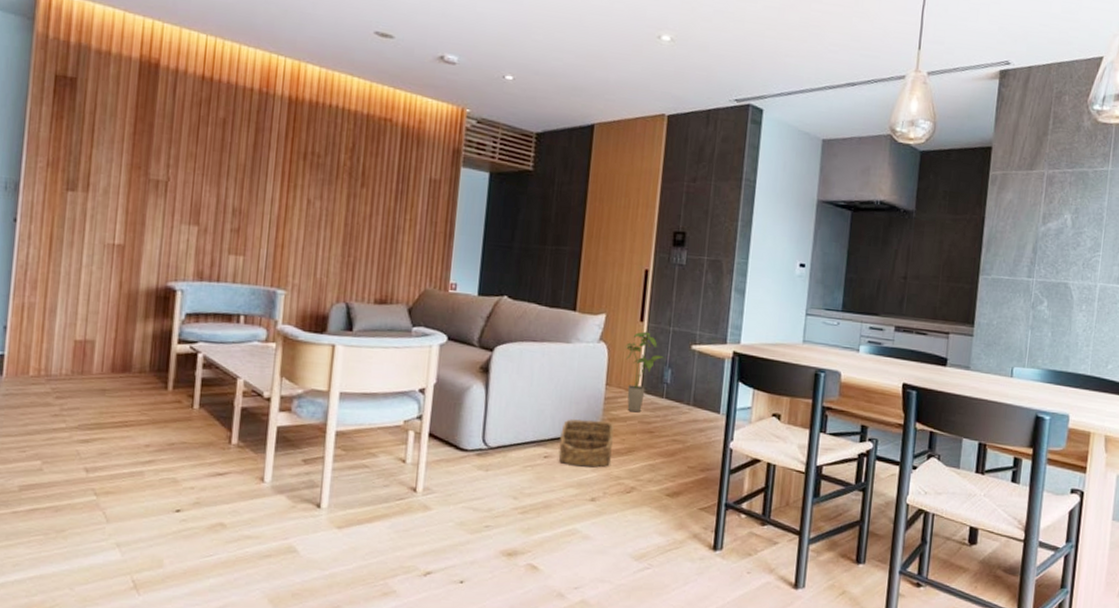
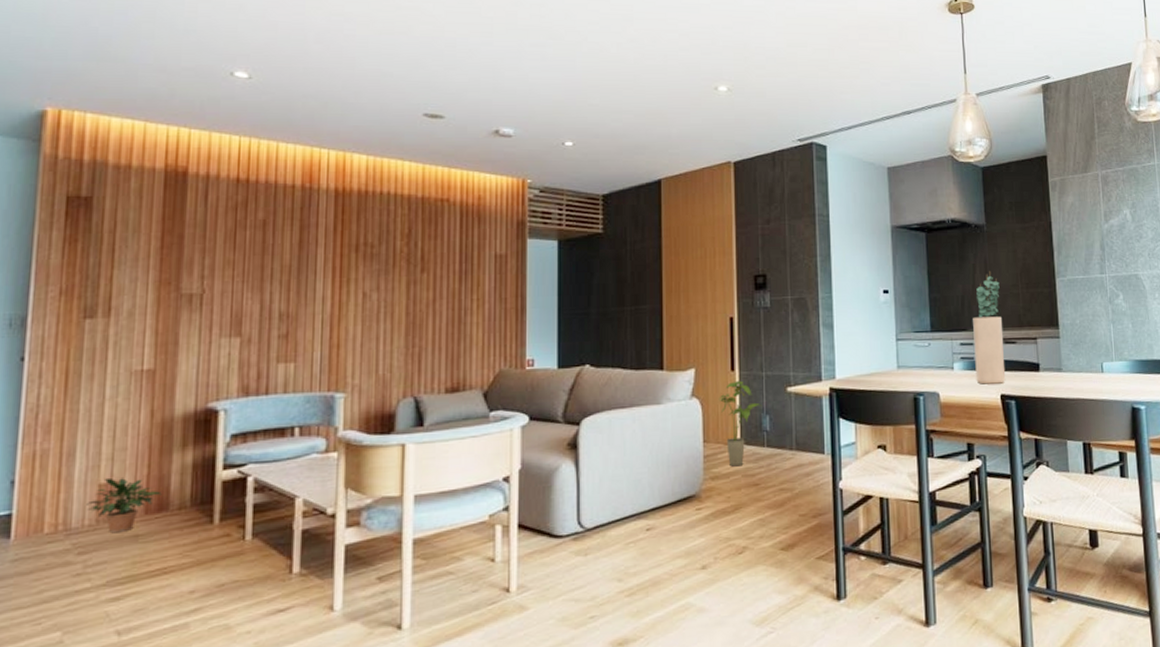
potted plant: none [64,337,126,385] -> present [86,478,162,534]
basket: present [558,419,614,467] -> none [661,480,718,534]
vase: none [880,259,920,373] -> present [973,271,1006,385]

